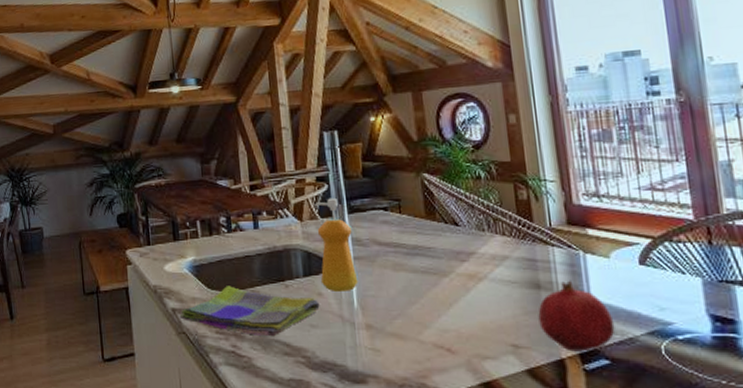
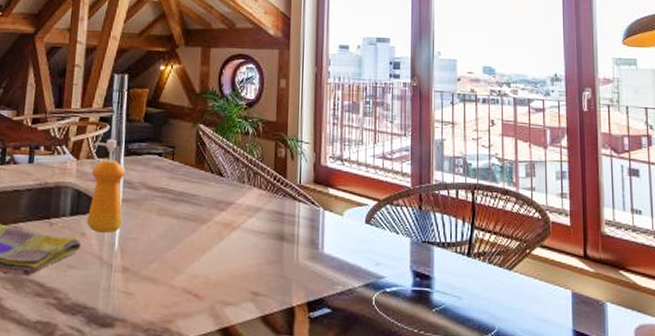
fruit: present [538,280,615,352] -> none [278,233,339,301]

